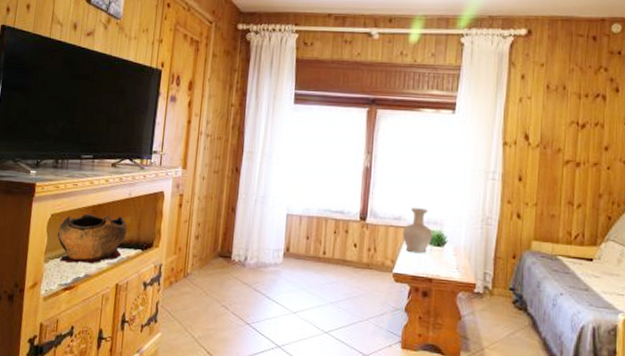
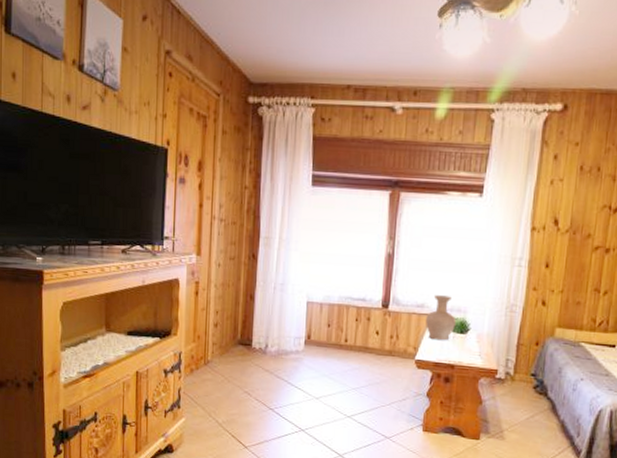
decorative bowl: present [57,213,128,264] -> none [71,301,143,352]

